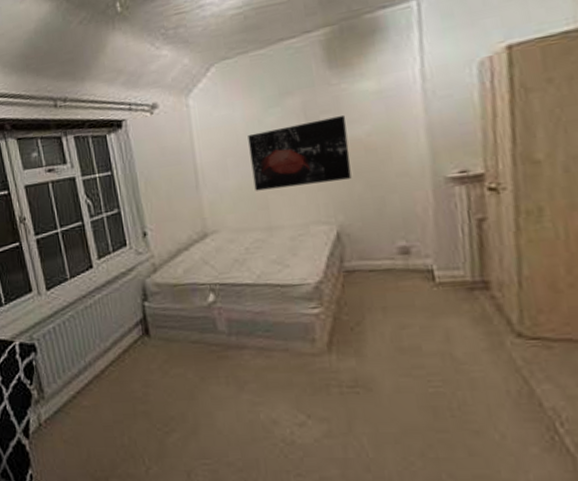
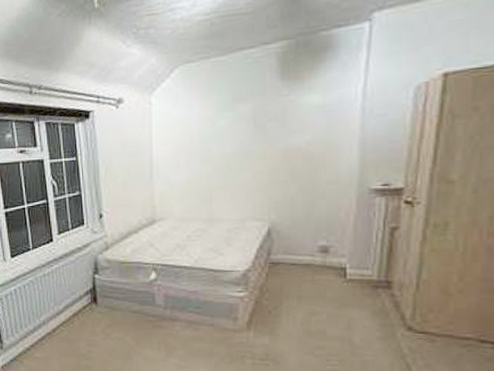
wall art: present [248,115,352,191] -> none [201,125,290,186]

